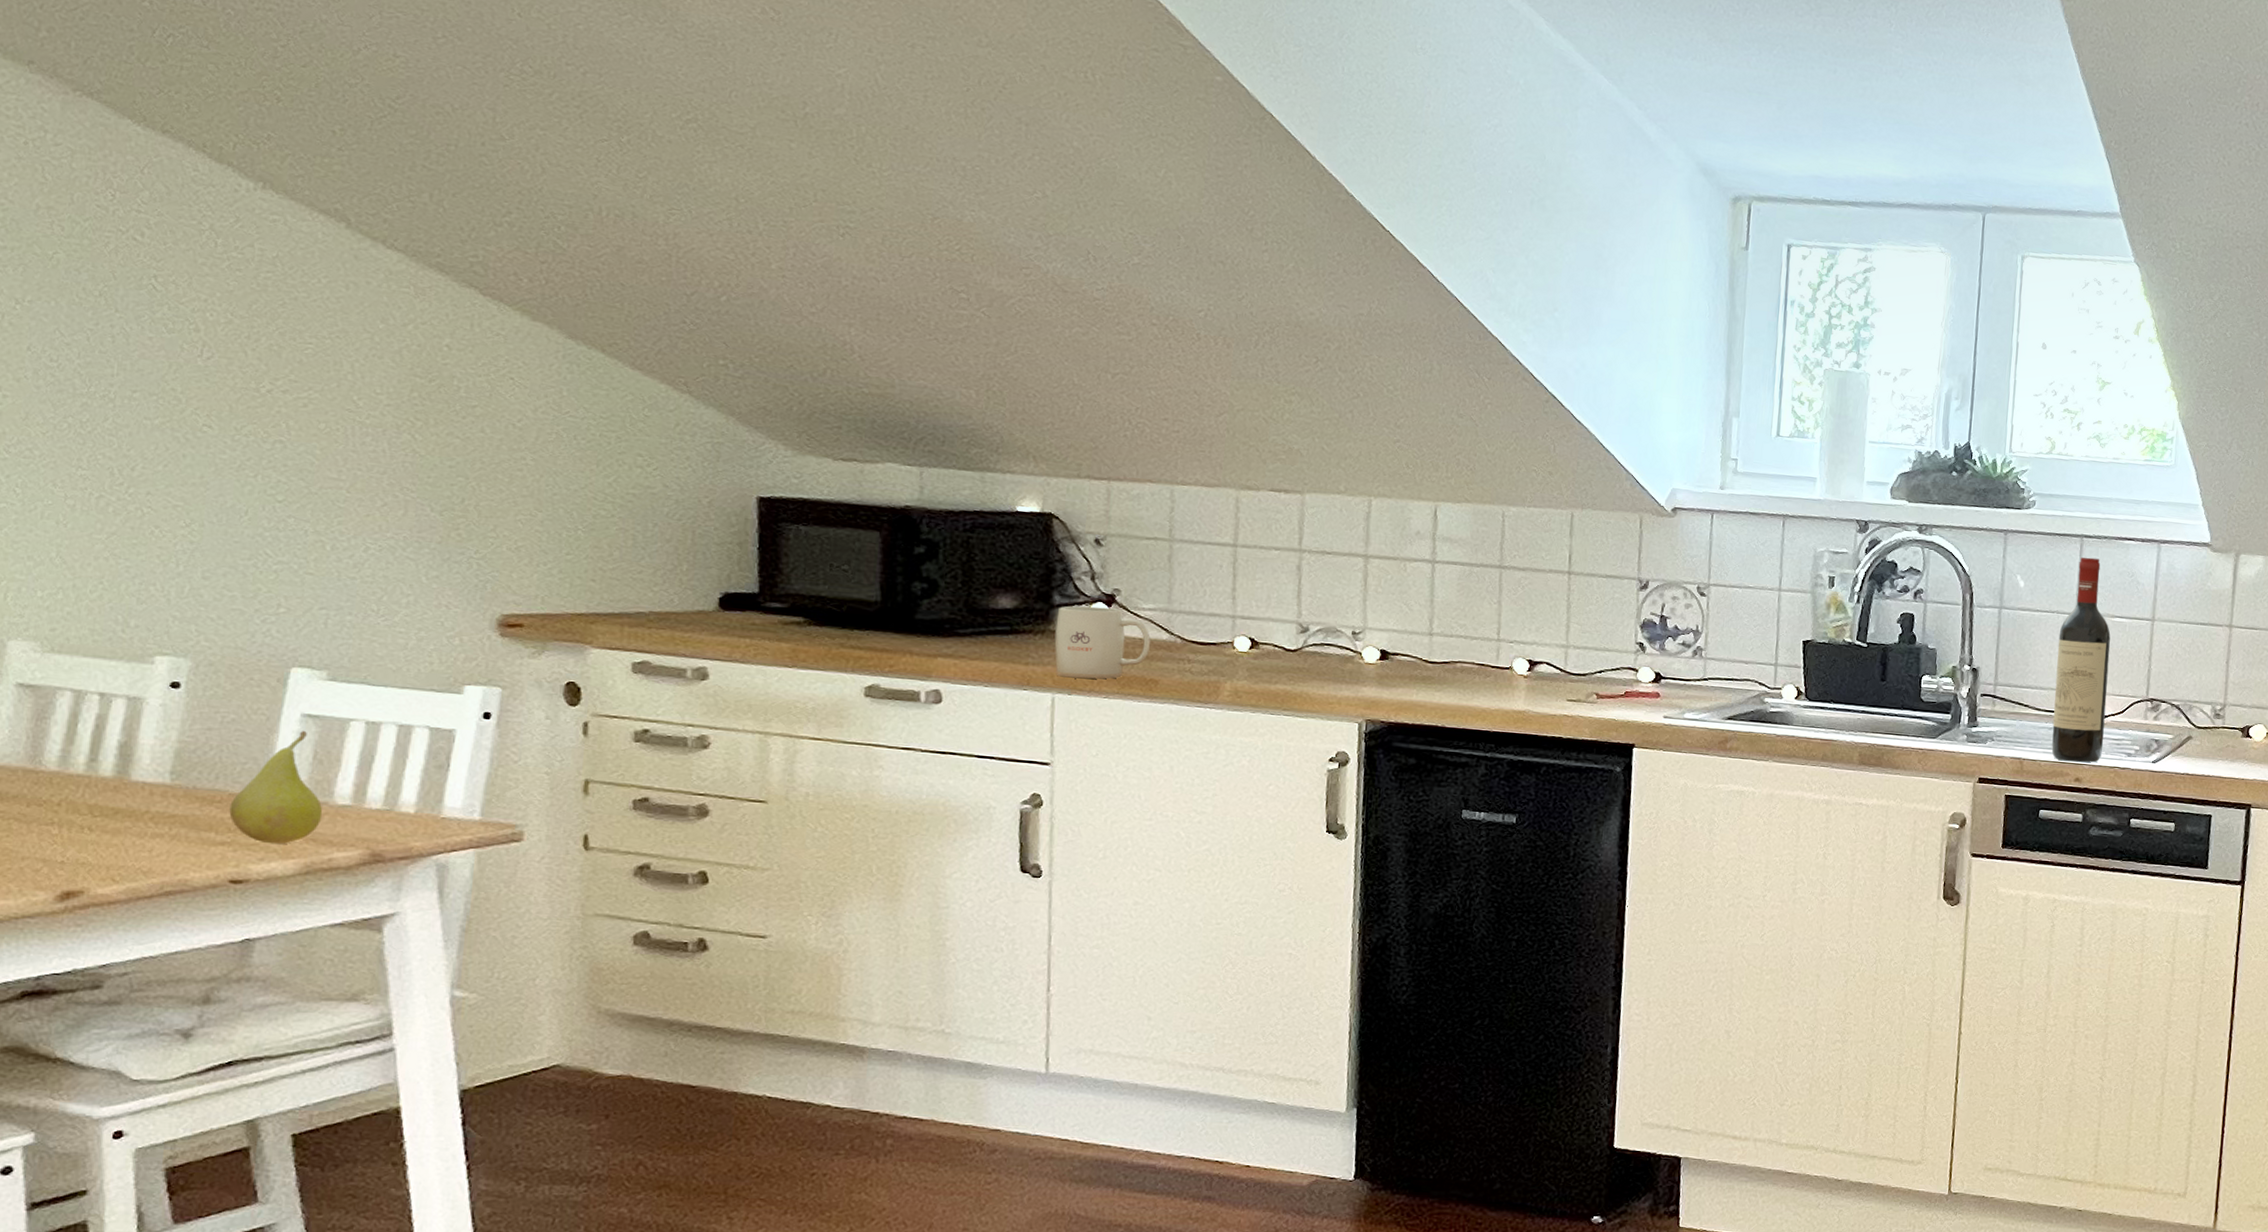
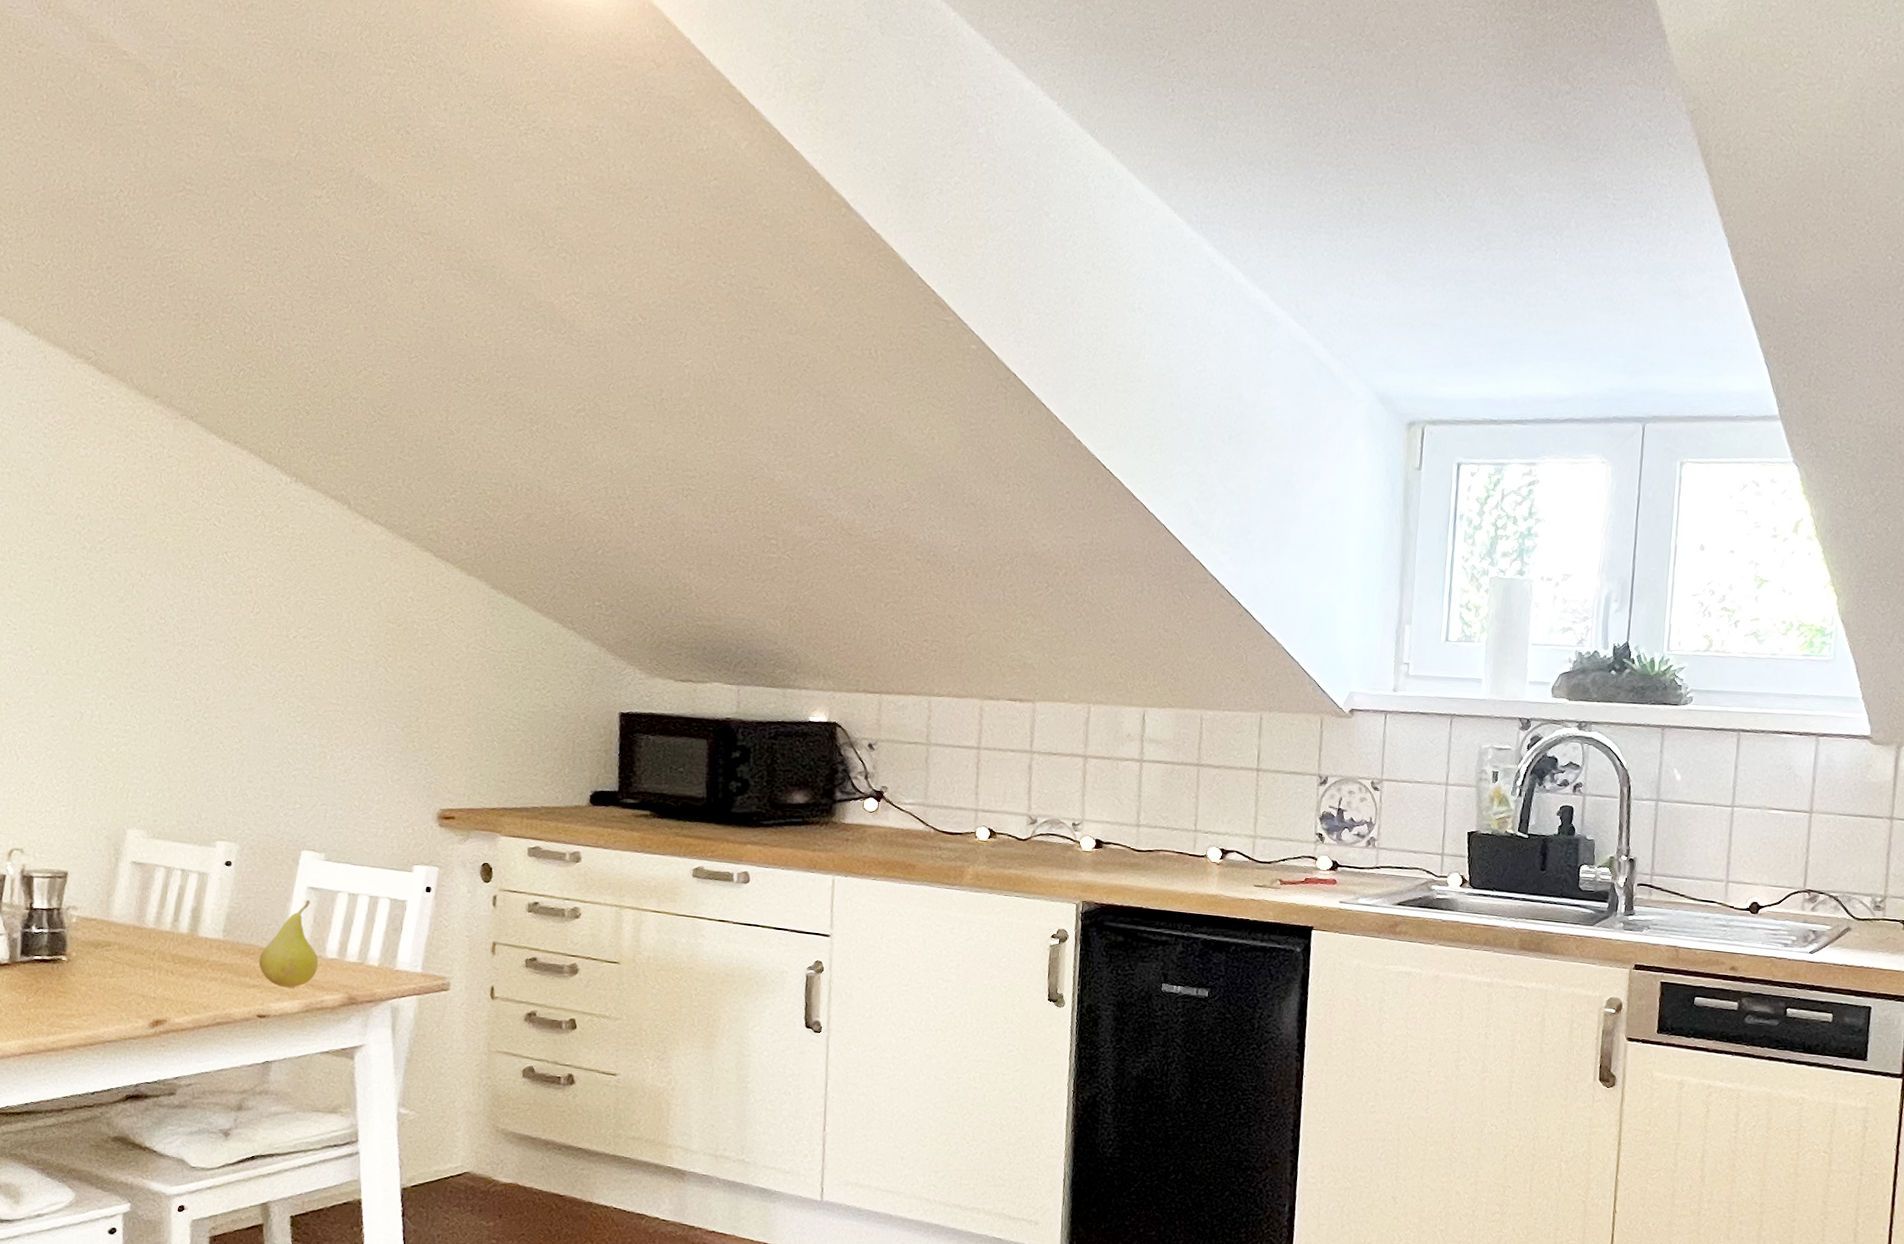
mug: present [1054,606,1151,680] -> none [835,801,911,864]
wine bottle: present [2051,557,2111,763] -> none [1707,751,1768,952]

